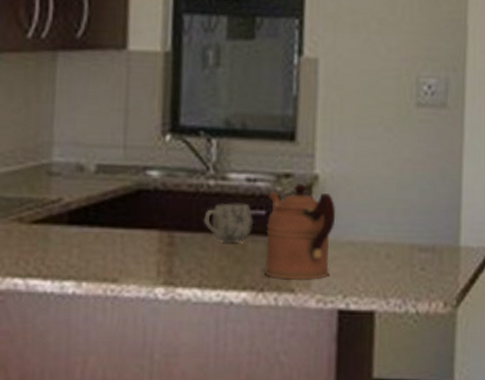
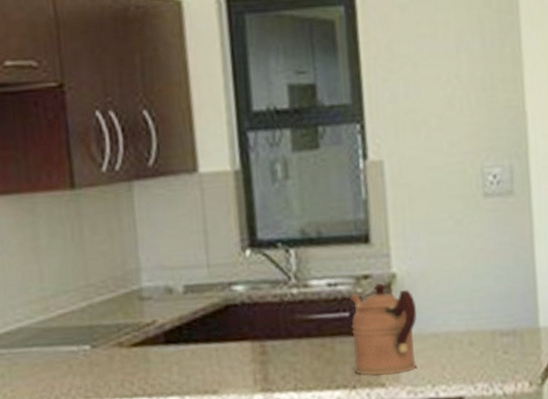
mug: present [203,203,254,244] -> none [290,307,339,346]

